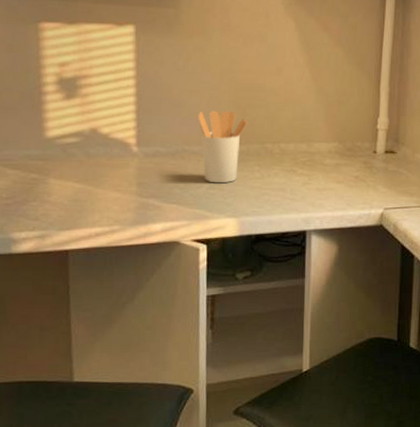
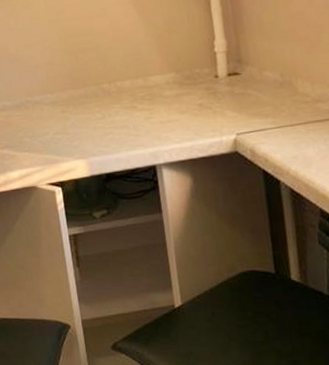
utensil holder: present [197,110,247,184] -> none [34,58,81,129]

